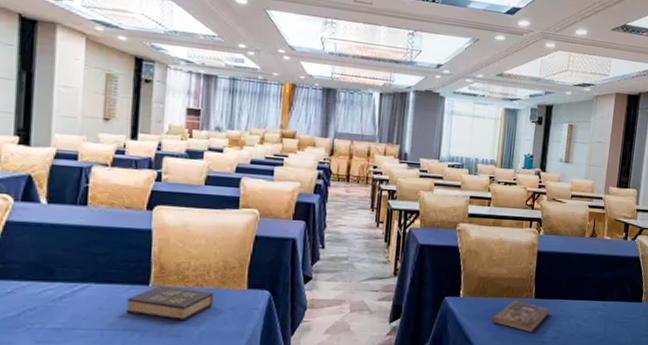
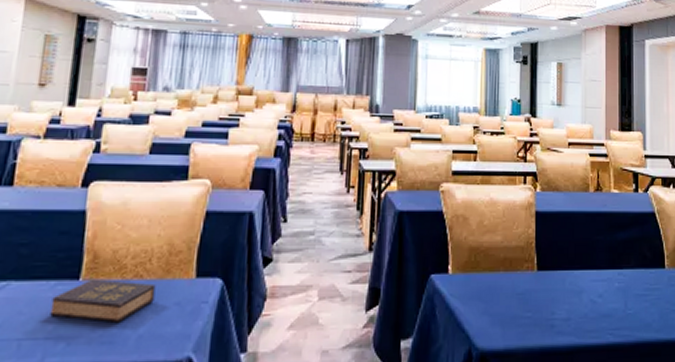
bible: present [492,301,549,332] -> none [489,274,556,314]

